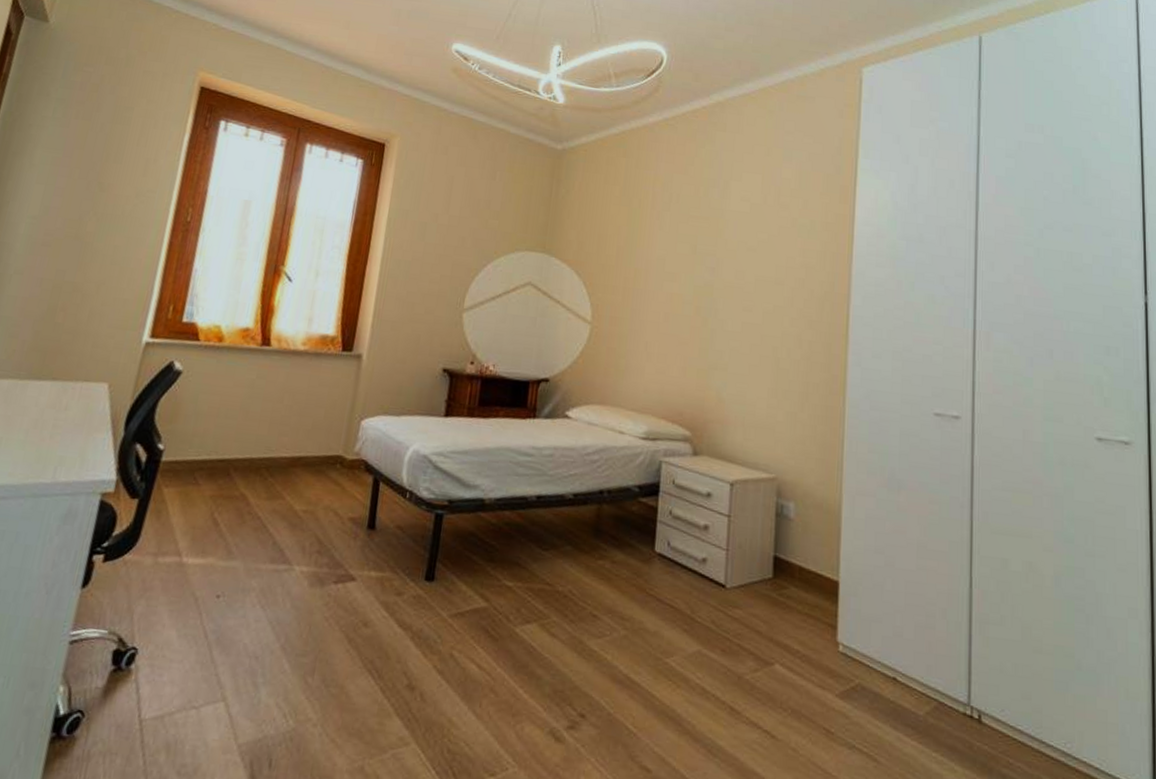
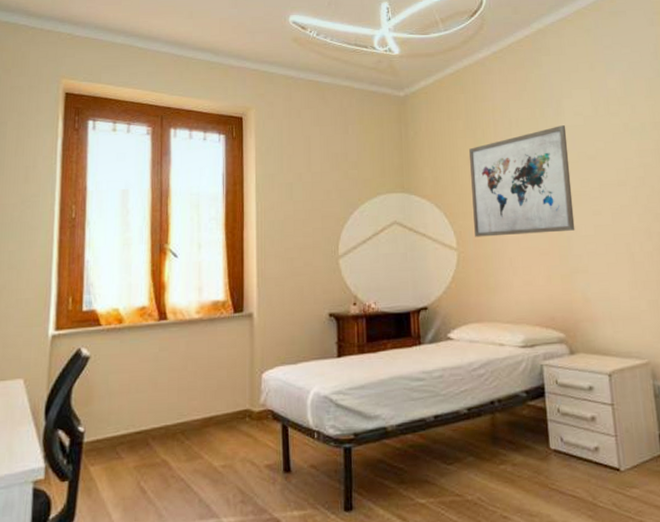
wall art: none [612,209,730,324] -> present [469,125,575,237]

